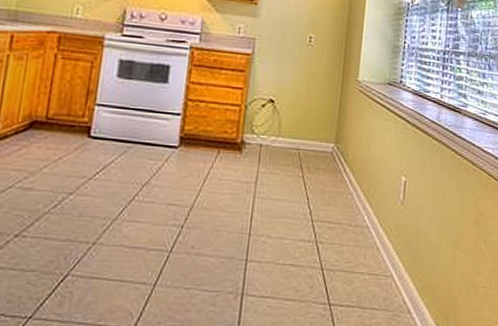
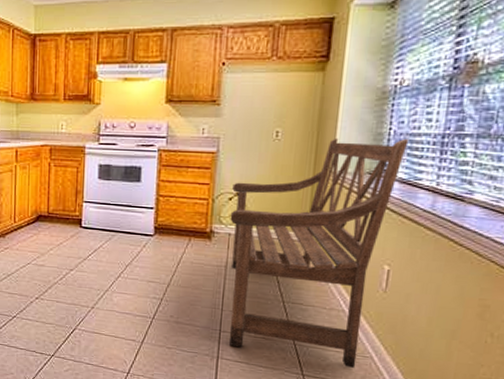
bench: none [256,47,419,290] -> present [229,138,409,368]

